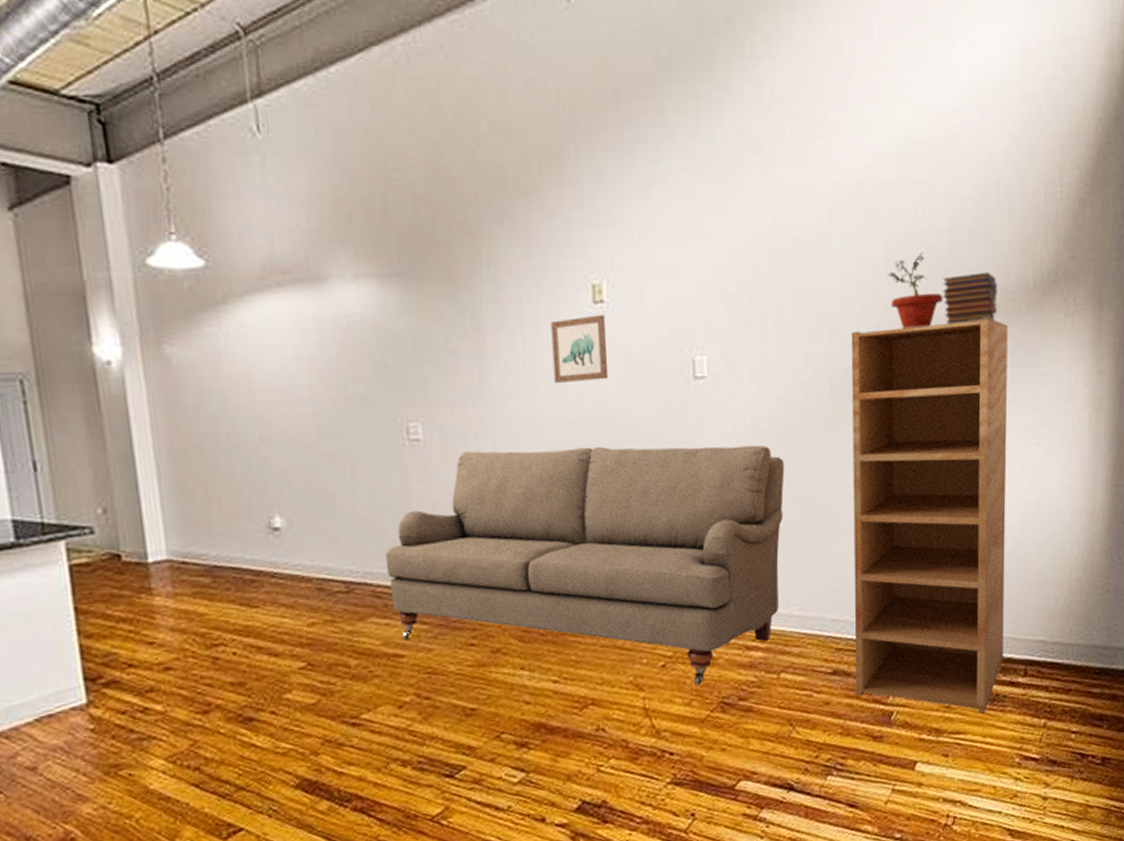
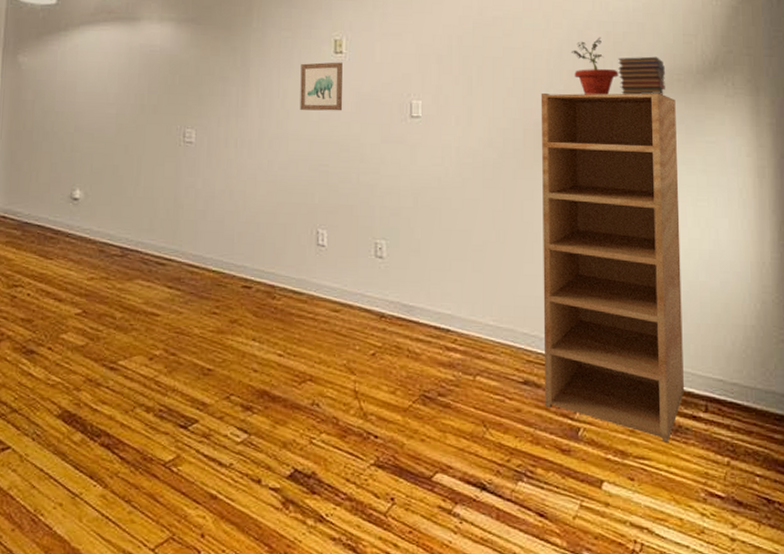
sofa: present [386,444,785,686] -> none [155,154,484,377]

